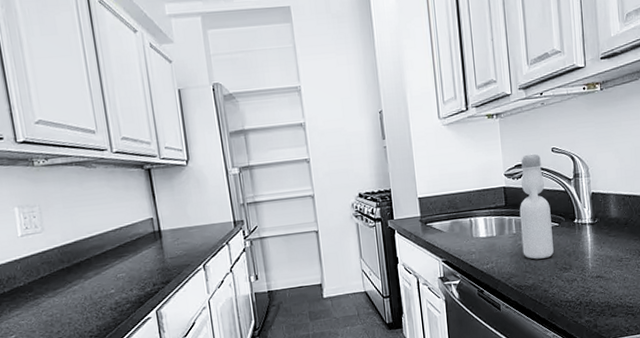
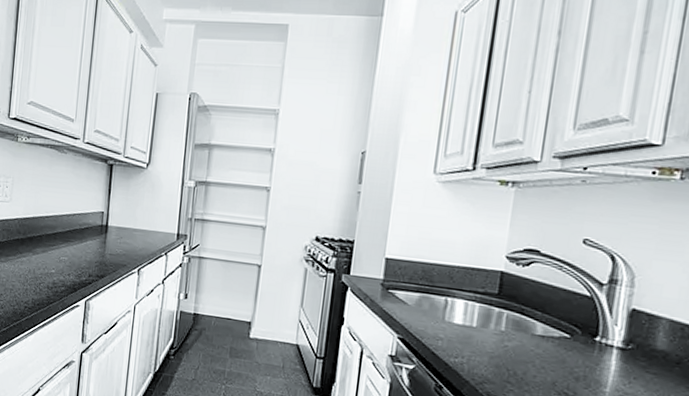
bottle: present [519,152,554,260] -> none [508,238,564,374]

